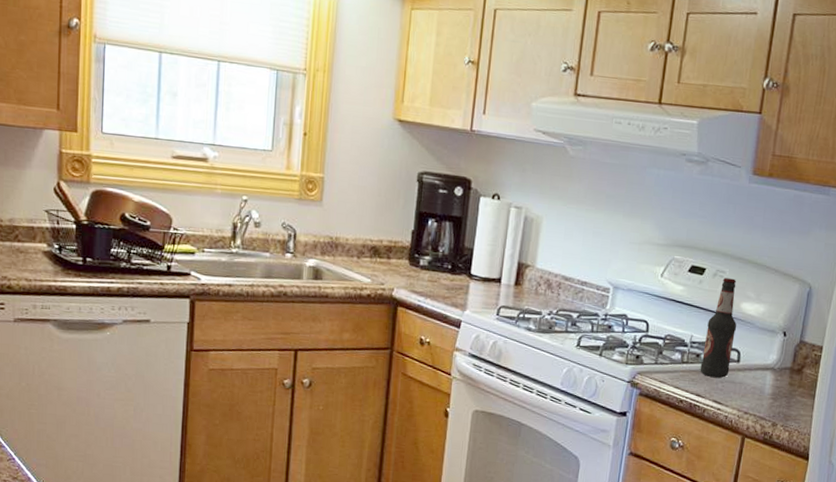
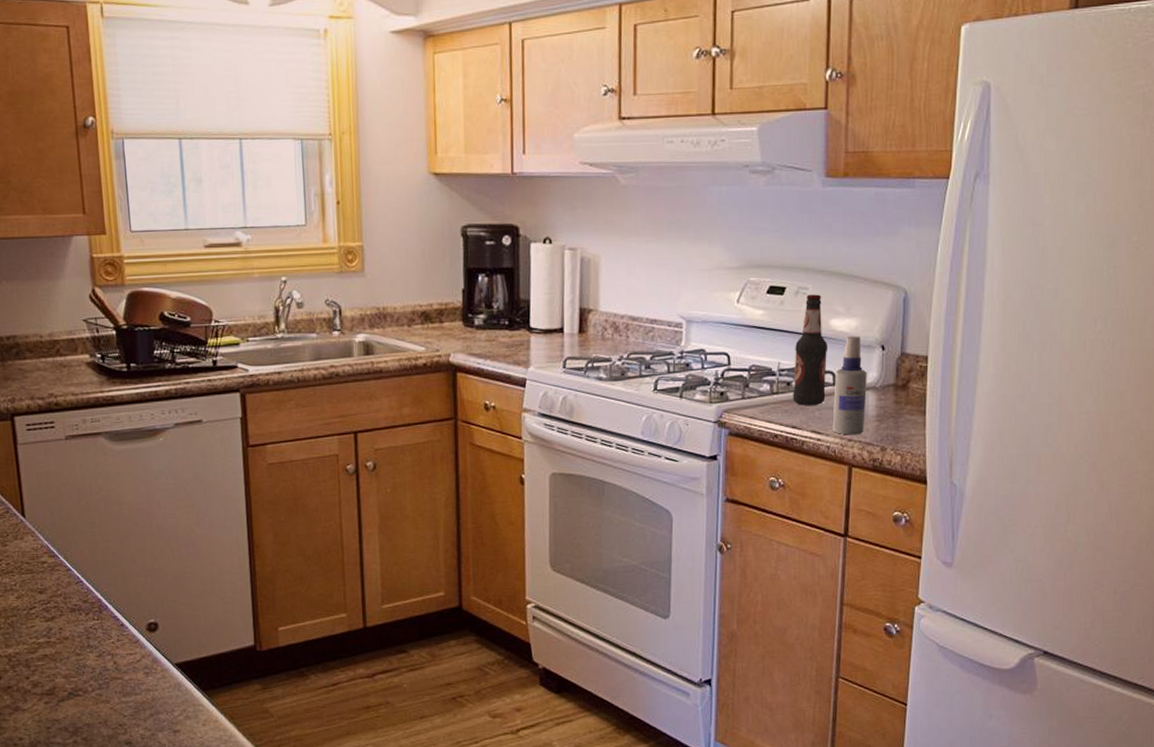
spray bottle: none [731,319,768,409] -> present [832,336,867,435]

